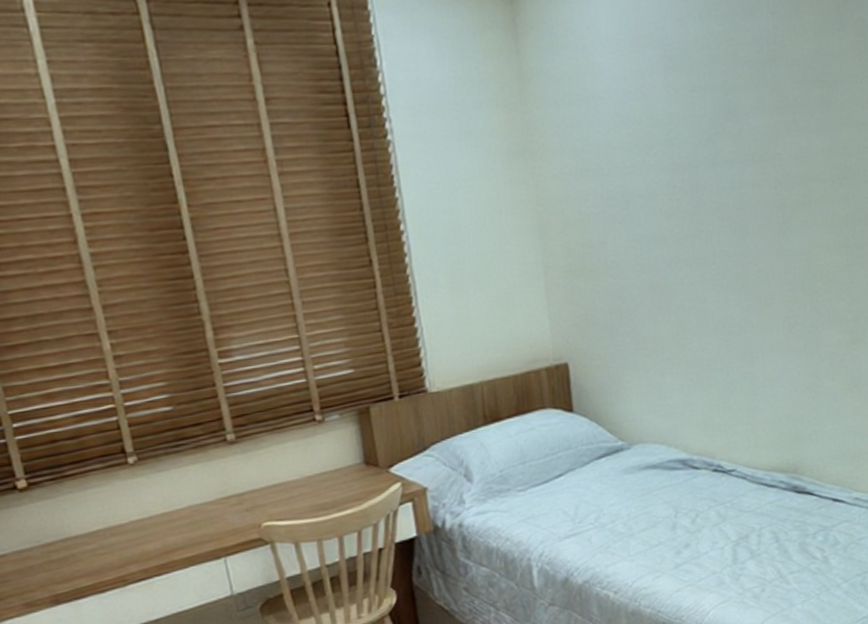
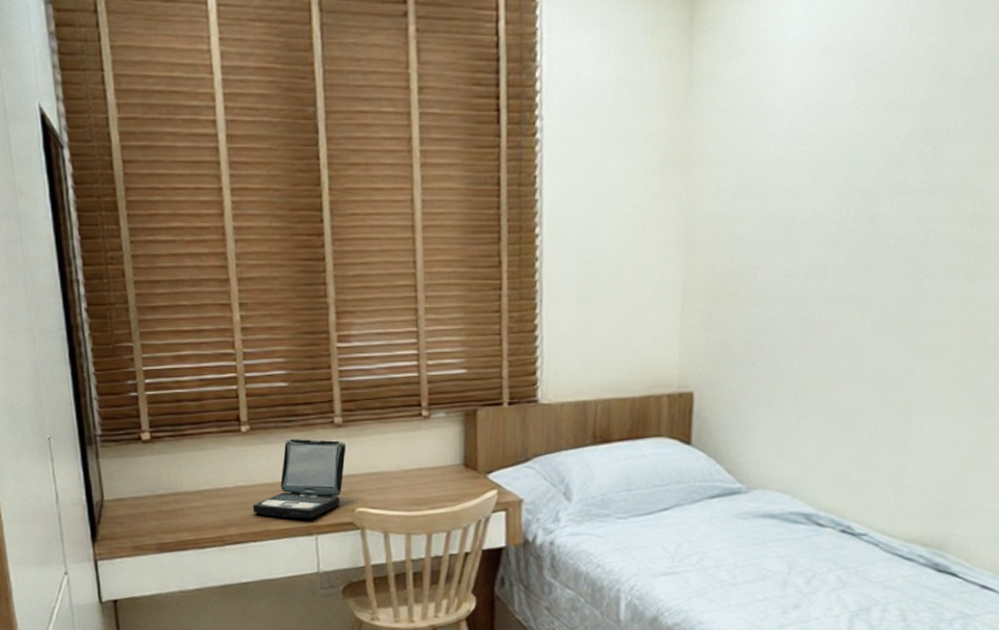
laptop: none [152,457,245,547] -> present [253,438,346,518]

